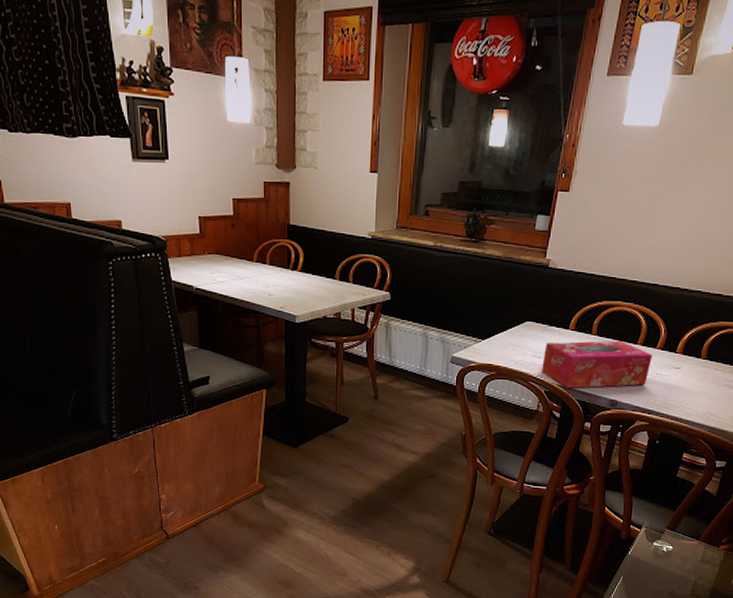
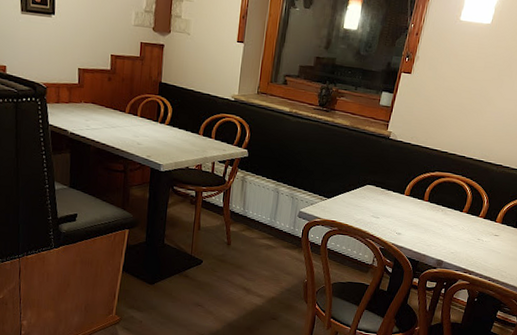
tissue box: present [542,341,653,388] -> none [378,205,476,249]

